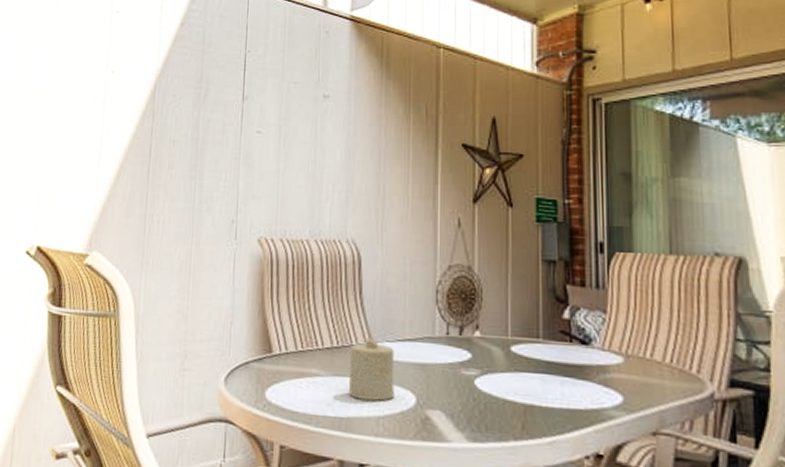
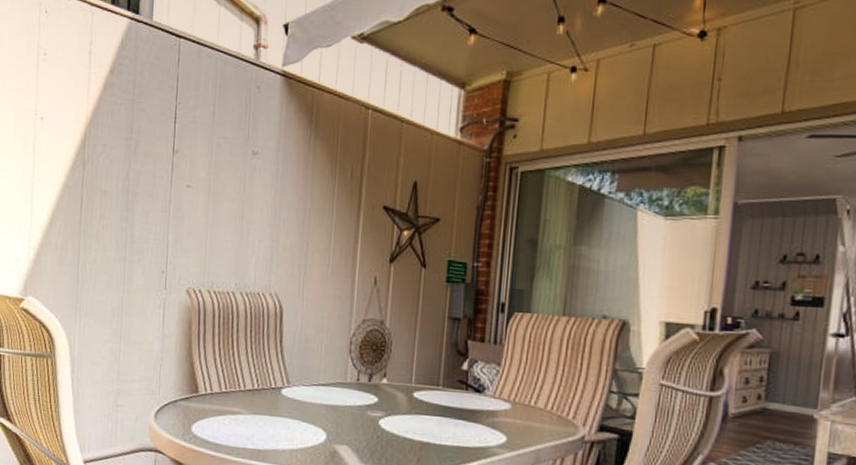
candle: present [349,338,395,401] -> none [267,382,310,437]

